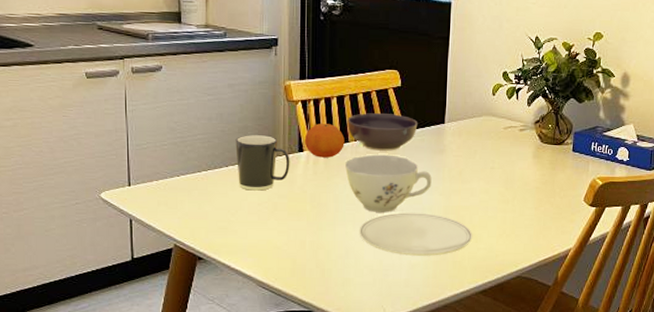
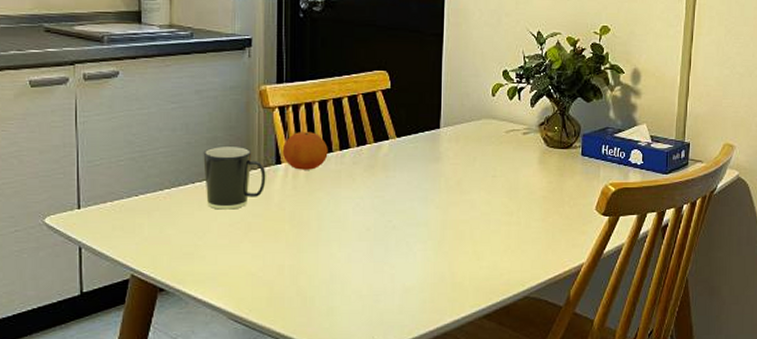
teacup: present [345,154,432,212] -> none [329,164,427,230]
bowl: present [347,113,418,151] -> none [331,119,410,160]
plate: present [359,212,473,256] -> none [345,228,474,278]

